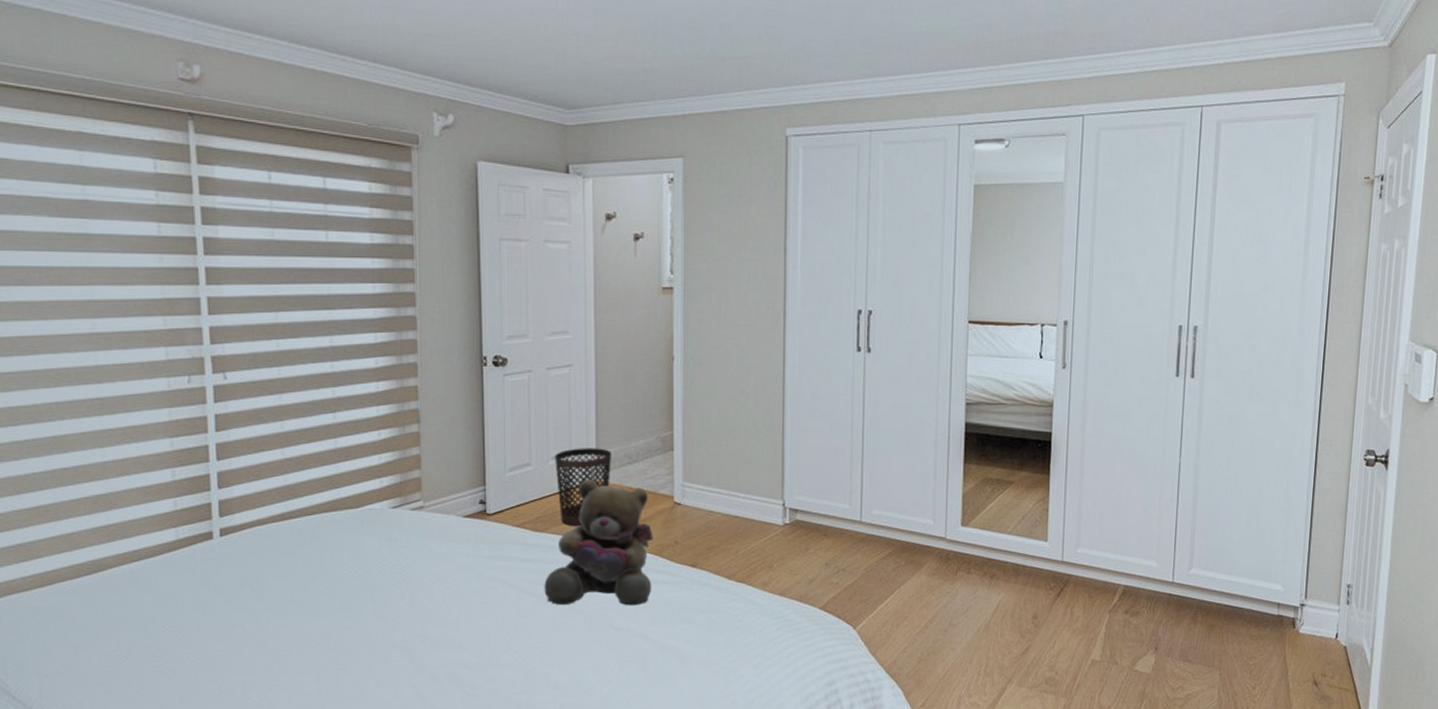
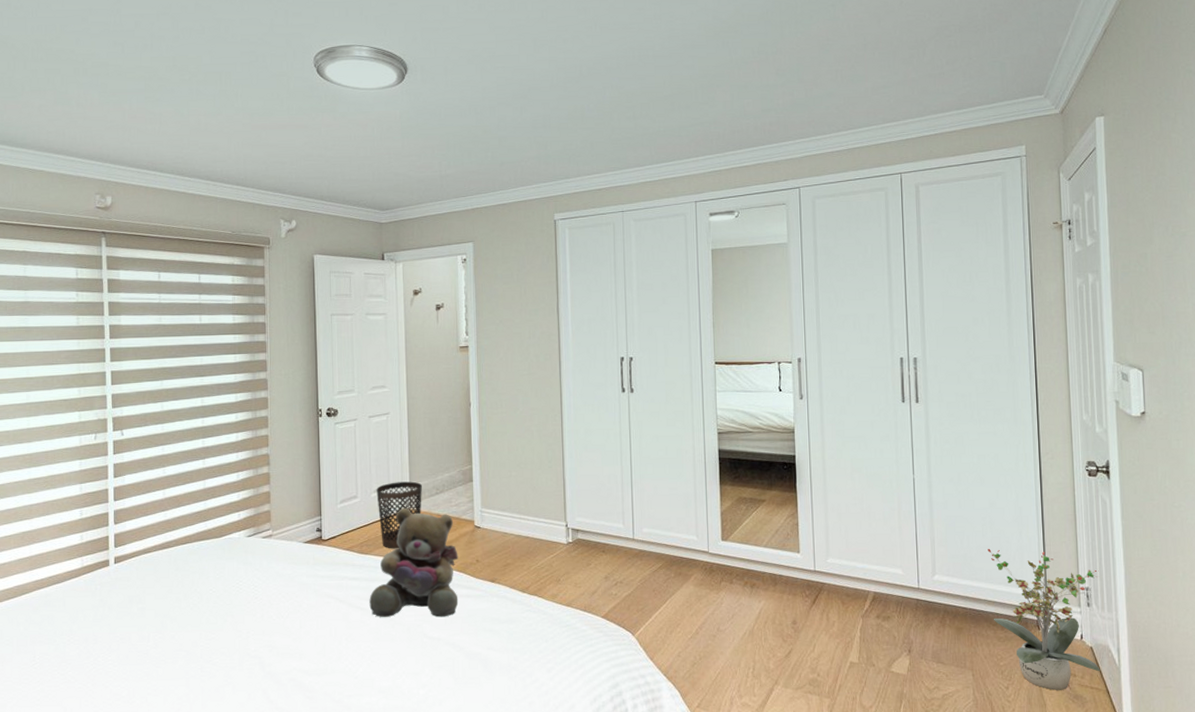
potted plant: none [1247,541,1363,691] -> present [987,548,1100,690]

